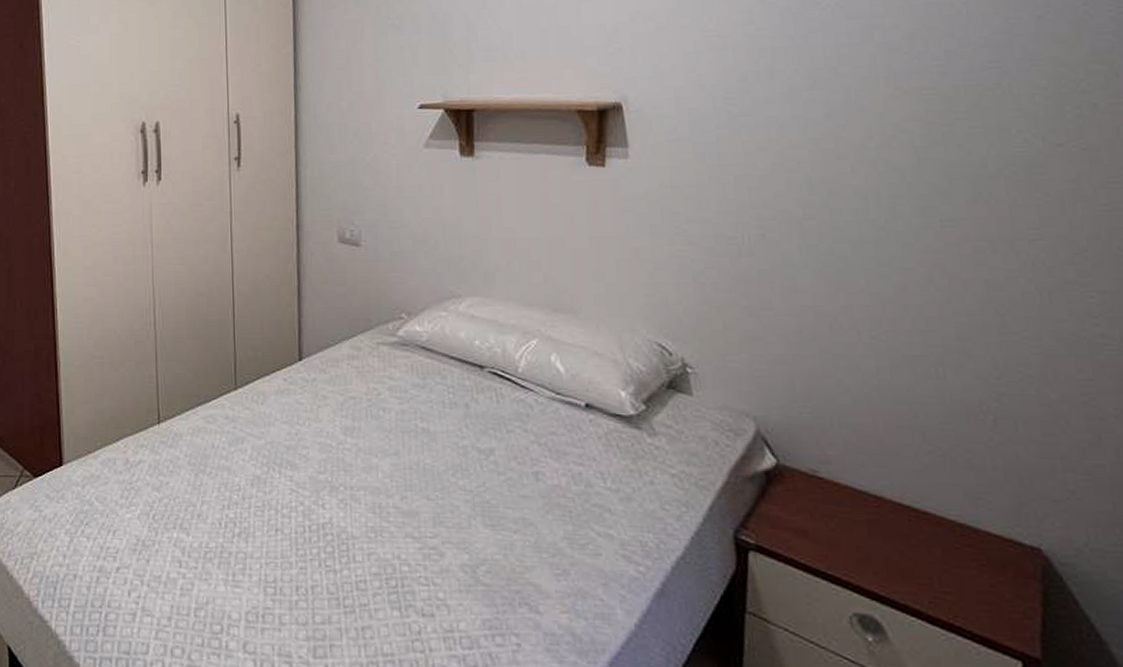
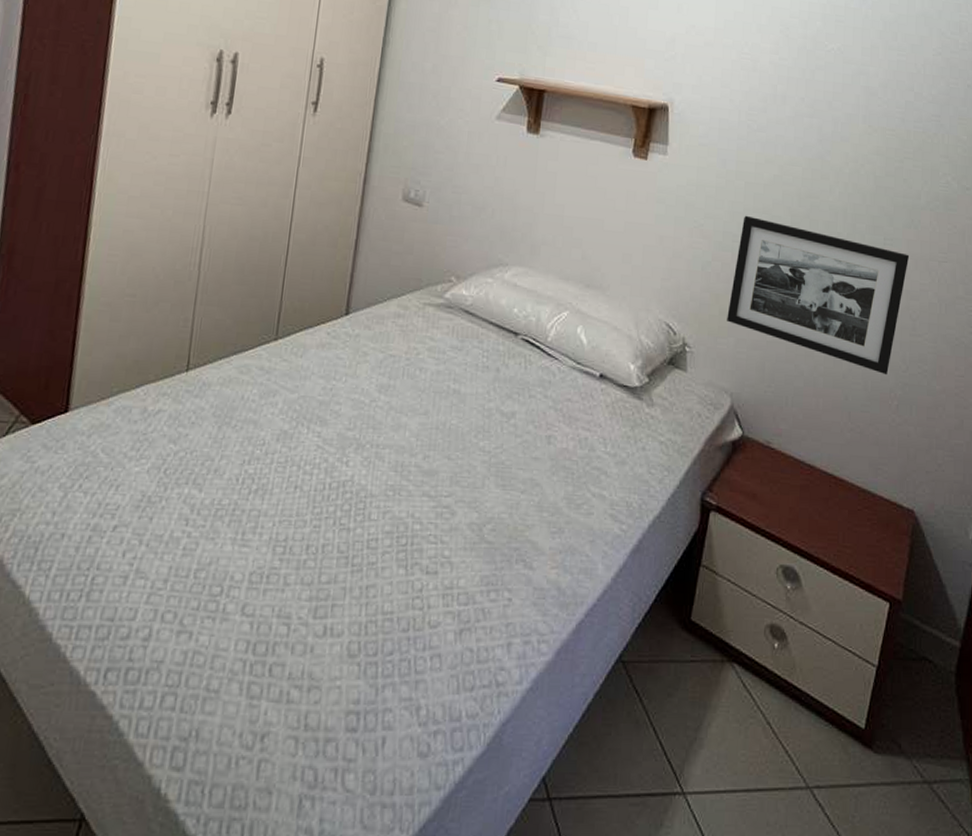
picture frame: none [734,213,983,385] -> present [727,215,910,376]

